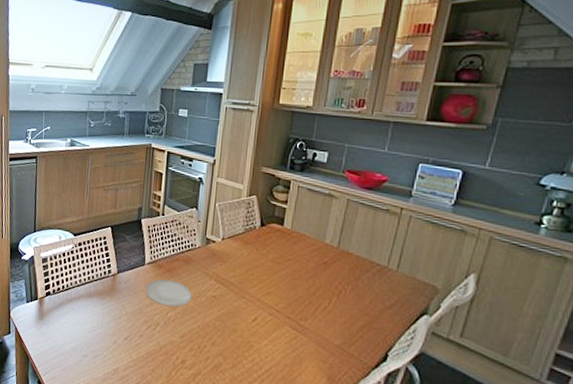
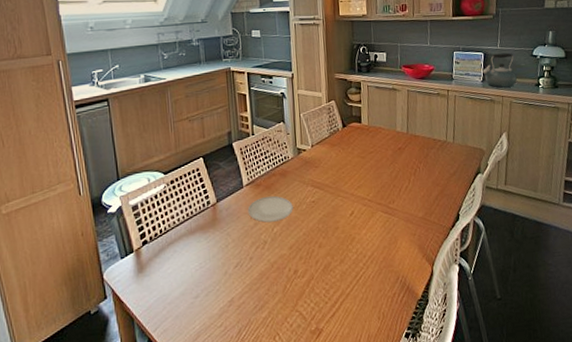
kettle: none [456,174,509,219] -> present [482,52,518,88]

